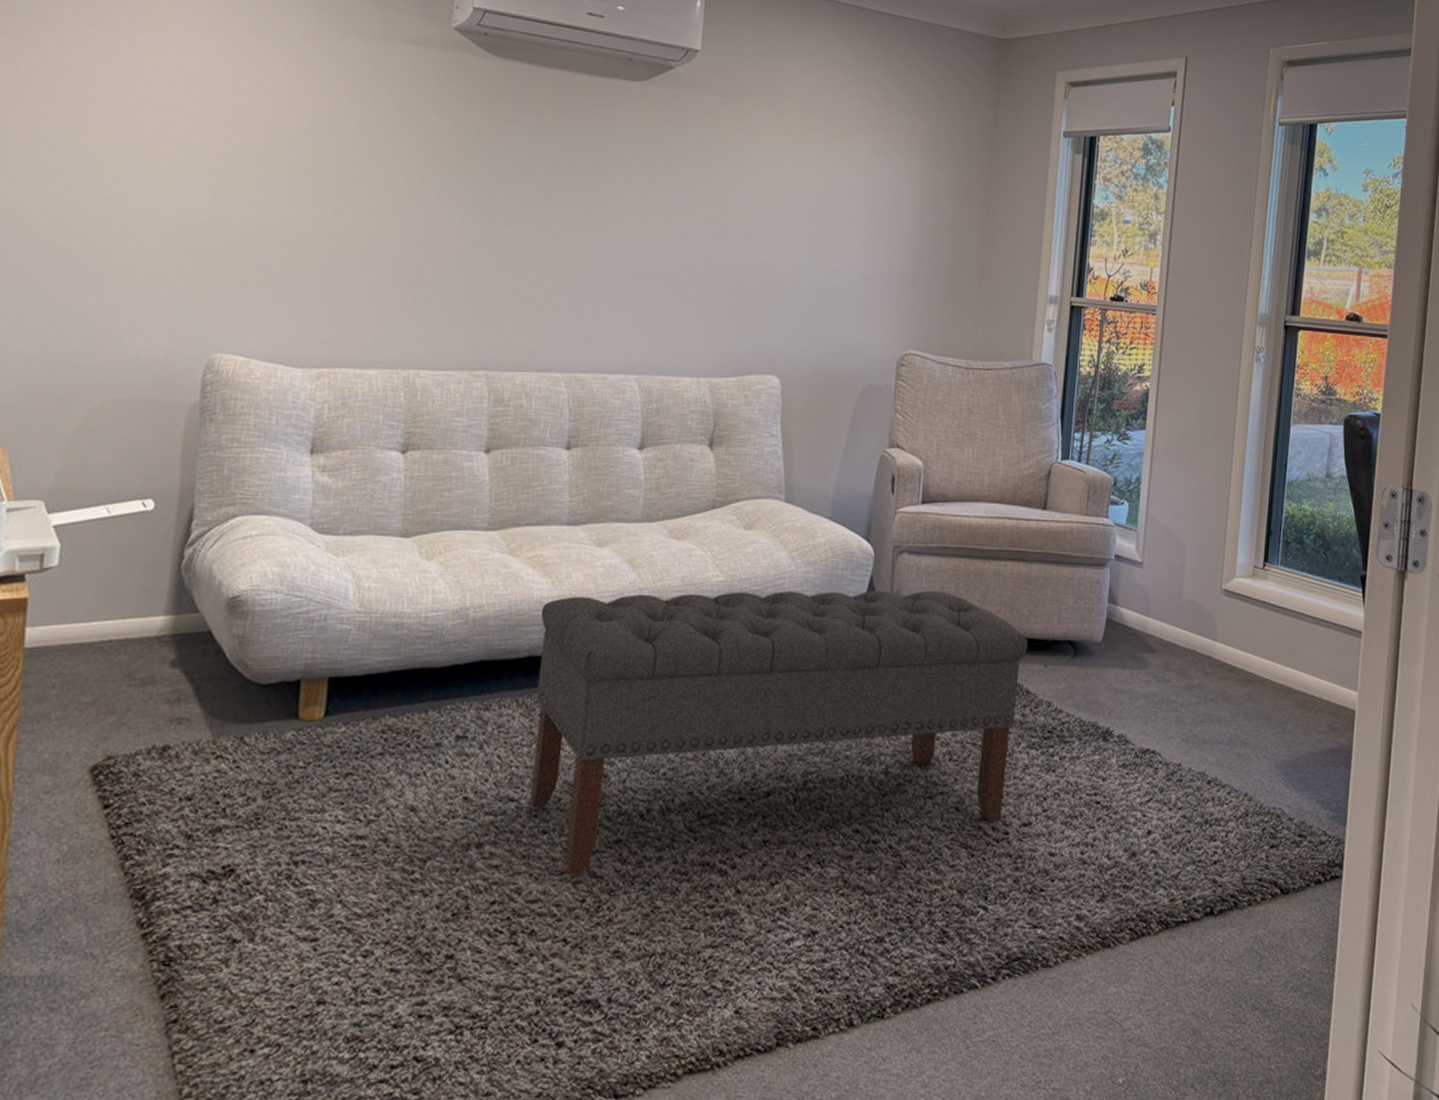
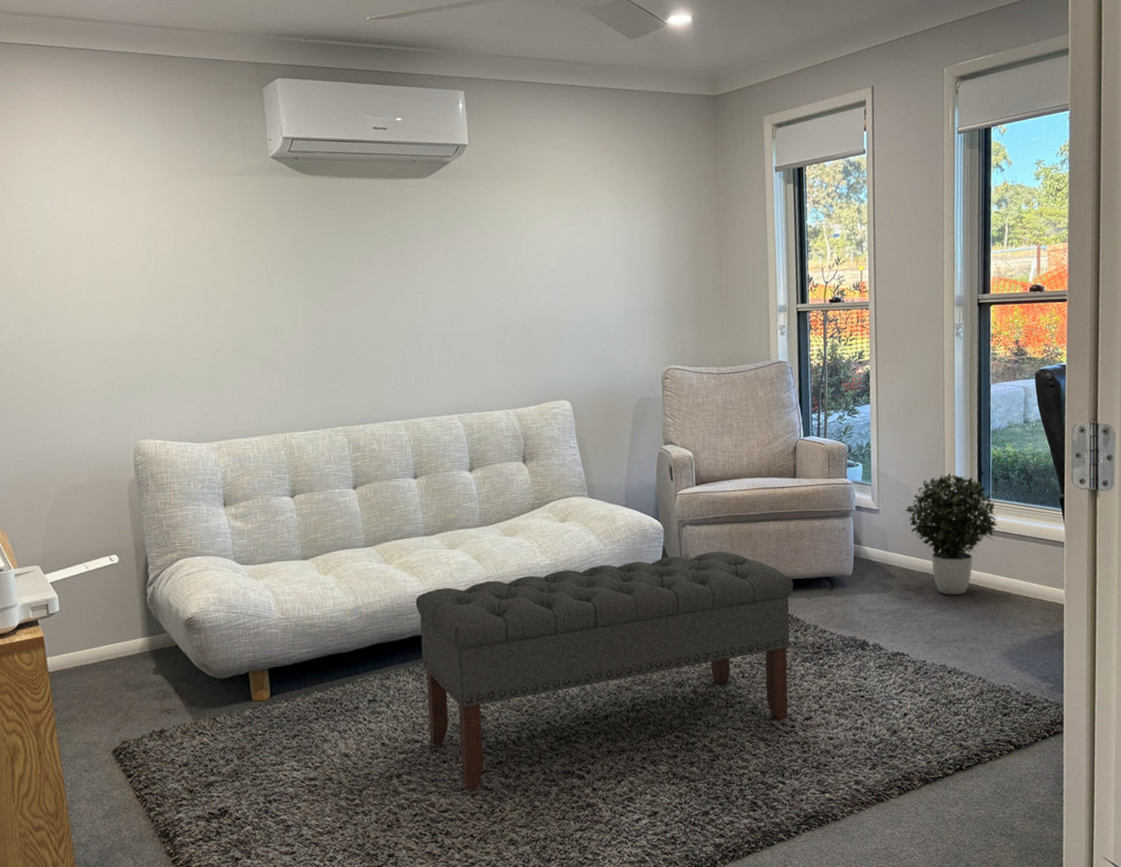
potted plant: none [1174,527,1285,684] -> present [905,473,998,596]

